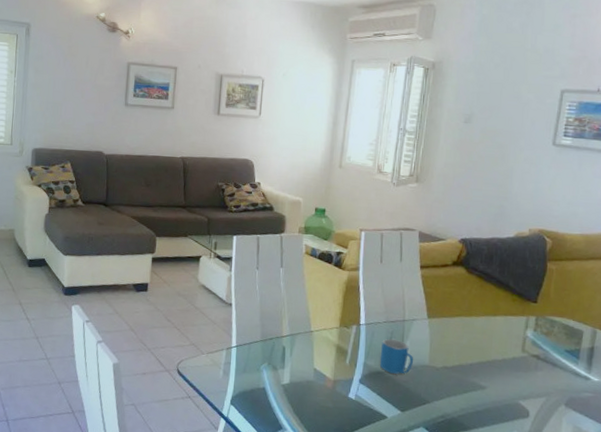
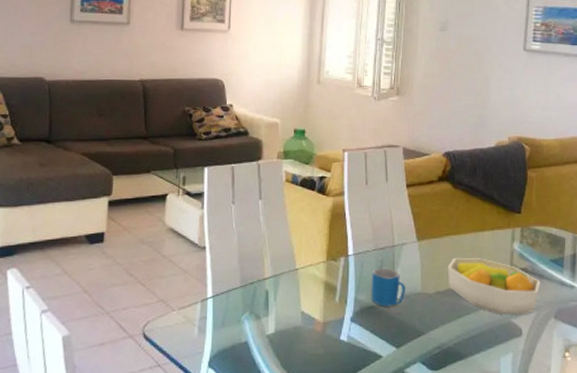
fruit bowl: none [456,337,553,398] -> present [447,257,541,315]

